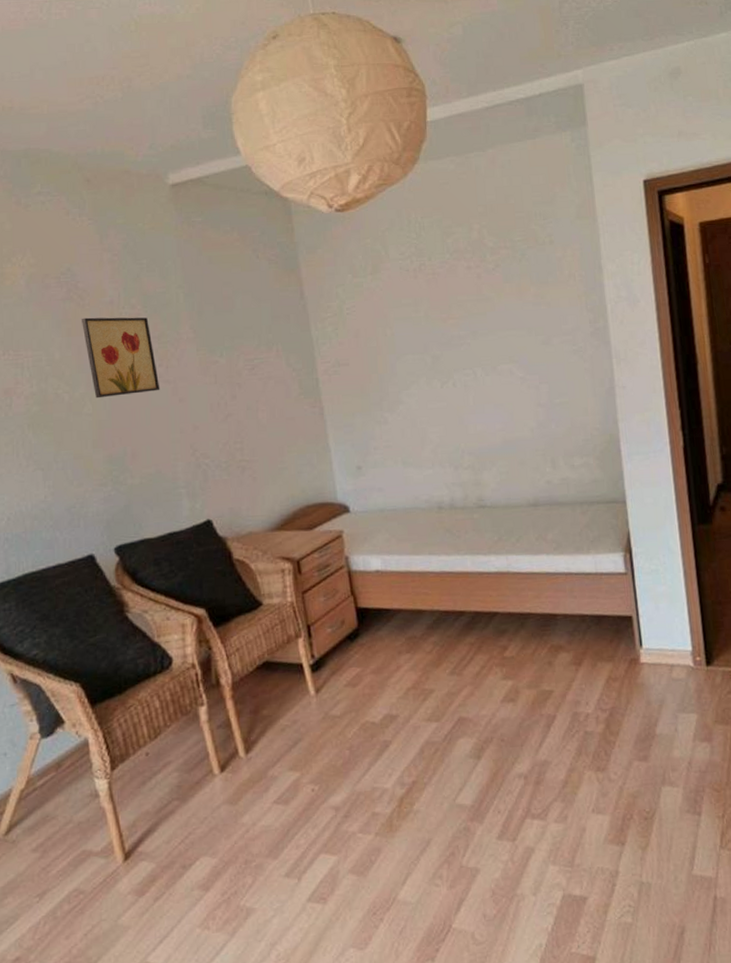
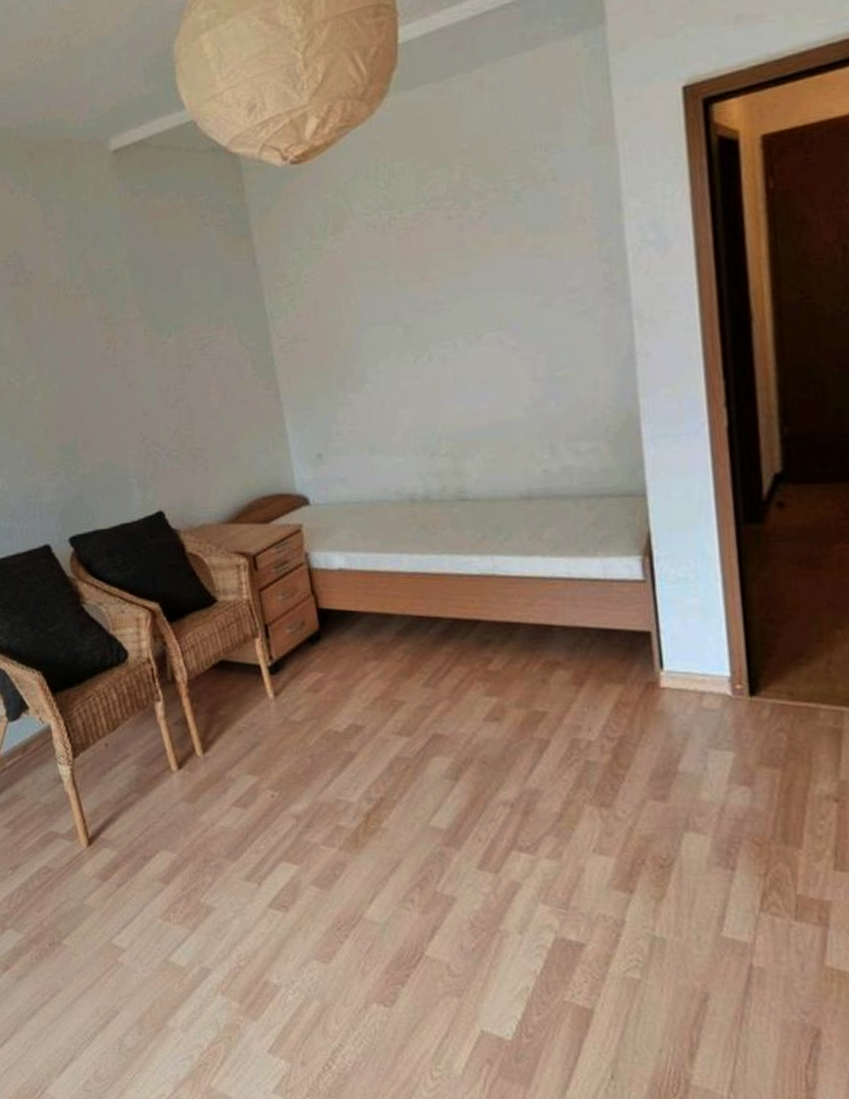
wall art: present [82,317,160,399] -> none [30,298,109,386]

